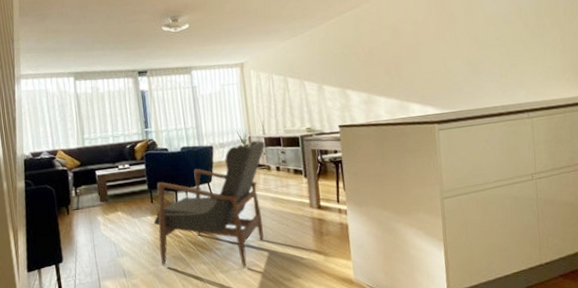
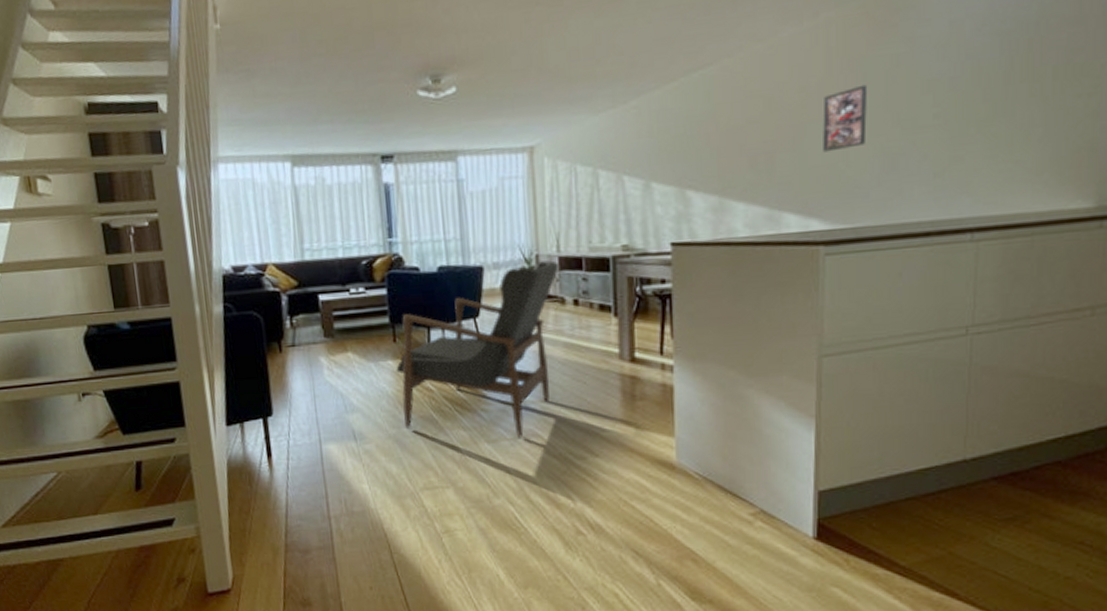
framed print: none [428,19,457,63] -> present [822,84,868,153]

